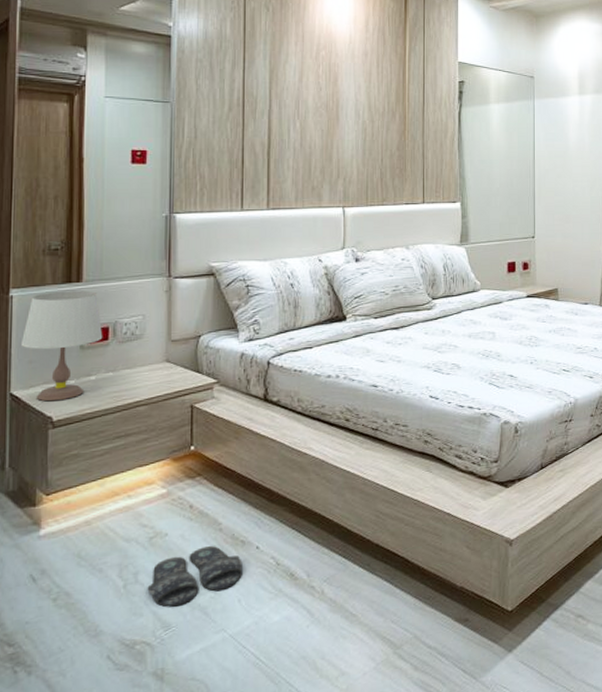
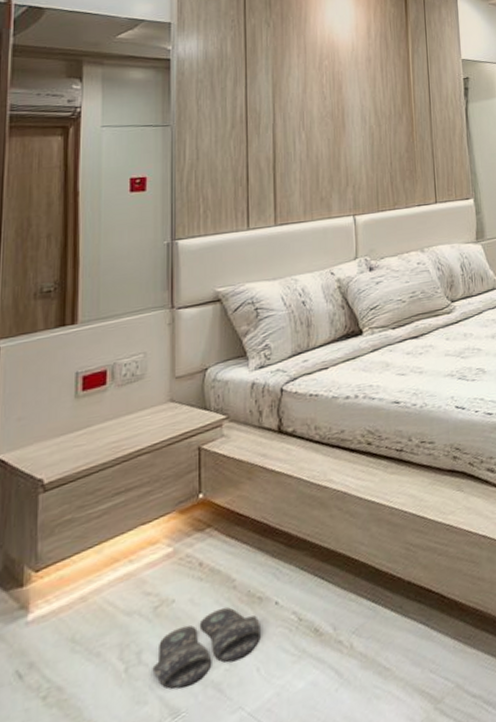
table lamp: present [20,290,103,402] -> none [8,333,100,463]

